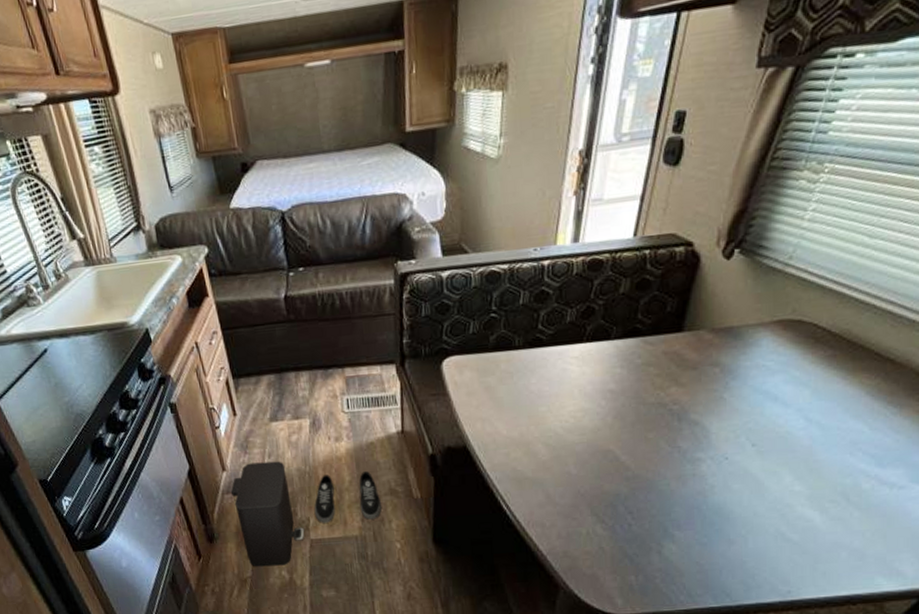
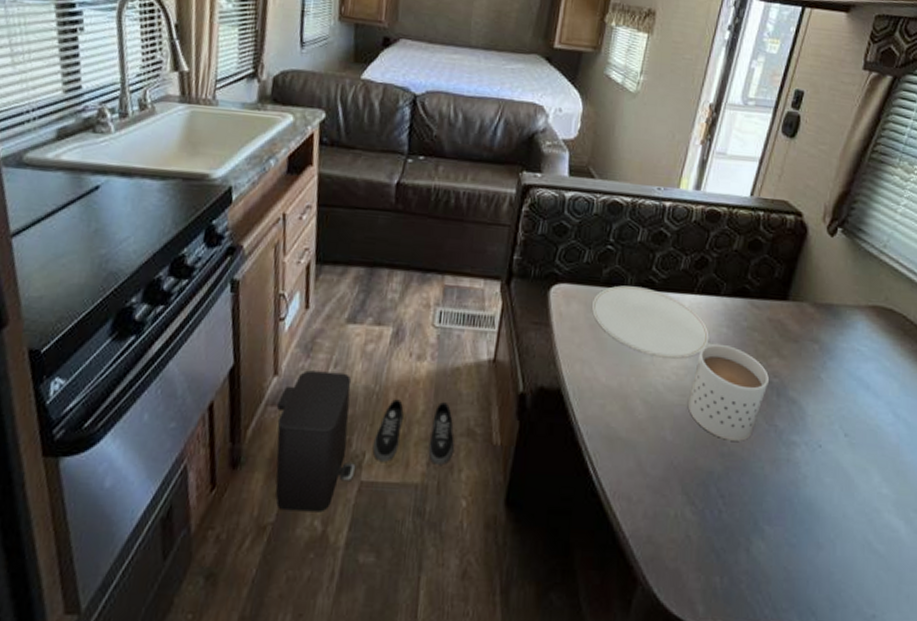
plate: none [484,345,604,405] -> present [592,285,710,359]
mug: none [588,383,668,466] -> present [687,343,769,441]

